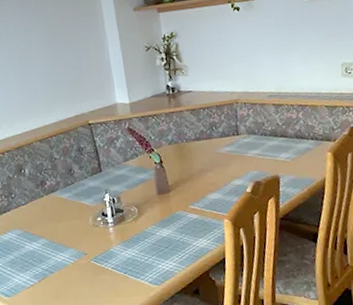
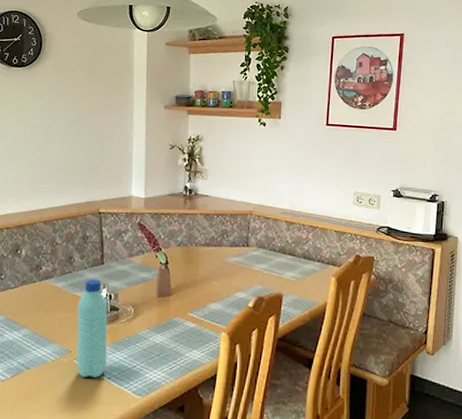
water bottle: none [85,186,121,274] -> present [76,279,108,378]

